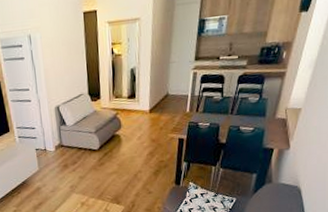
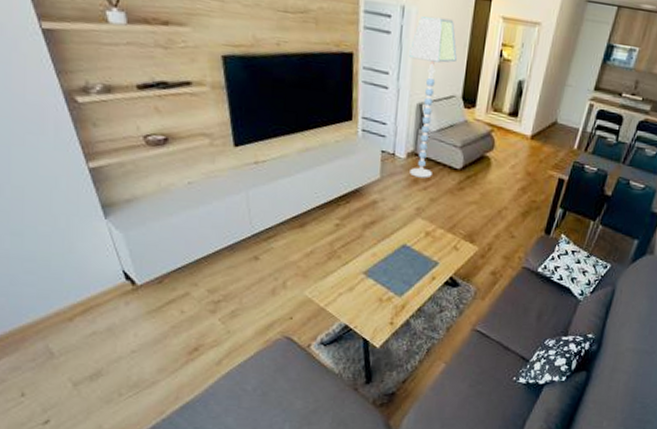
floor lamp: none [41,35,78,163] -> present [409,16,457,178]

